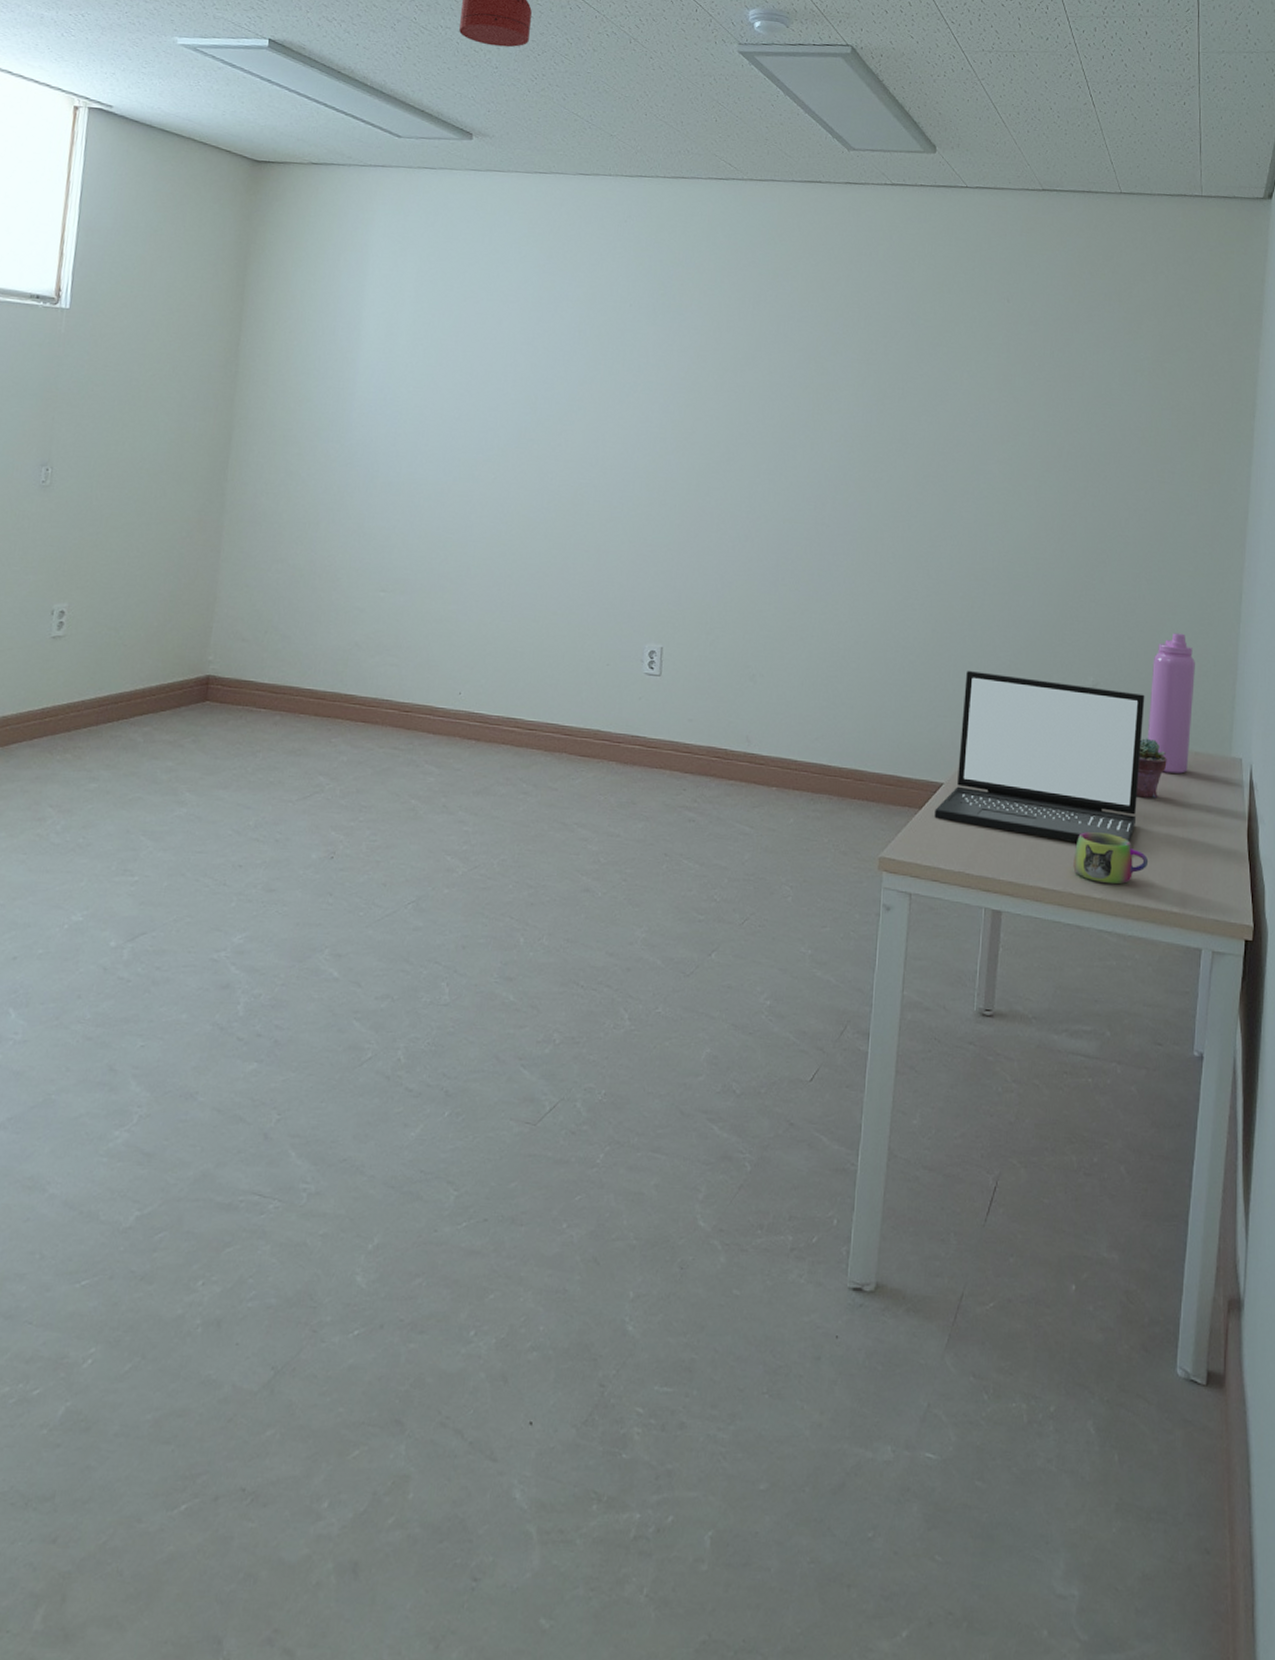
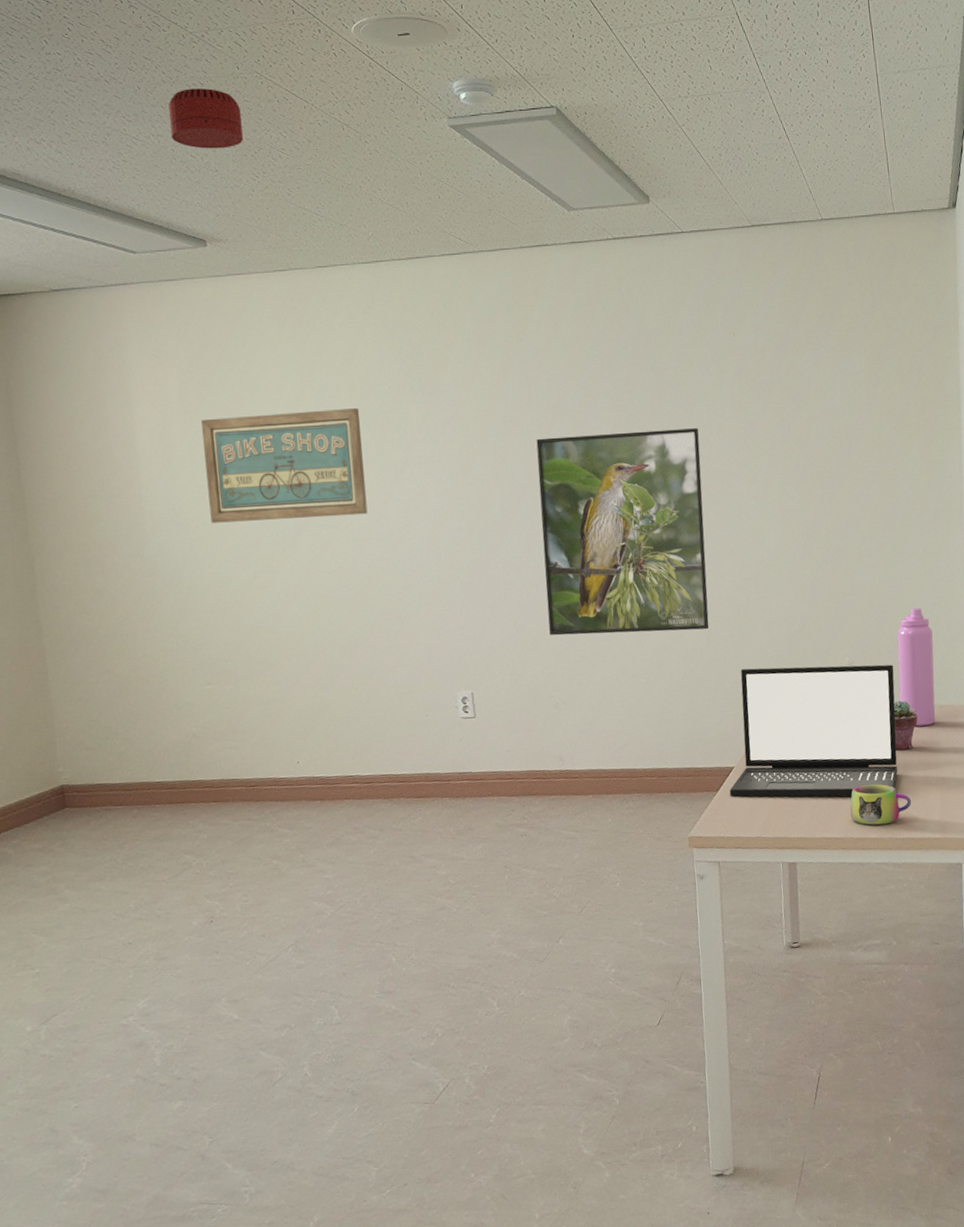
wall art: none [420,312,595,435] -> present [201,408,368,523]
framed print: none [758,381,956,619] -> present [536,428,709,636]

